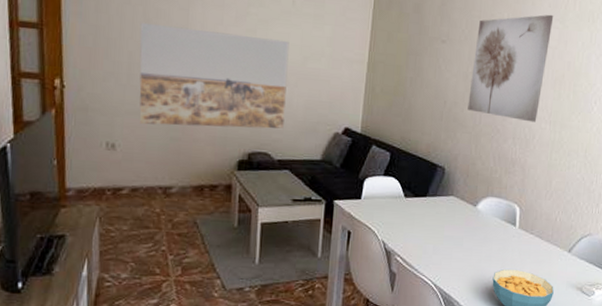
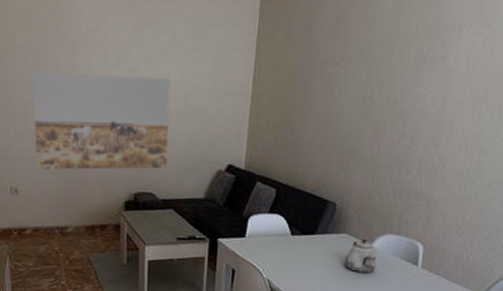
teapot: none [453,202,481,234] -> present [345,239,377,274]
wall art: present [467,14,554,123] -> none [364,18,478,149]

